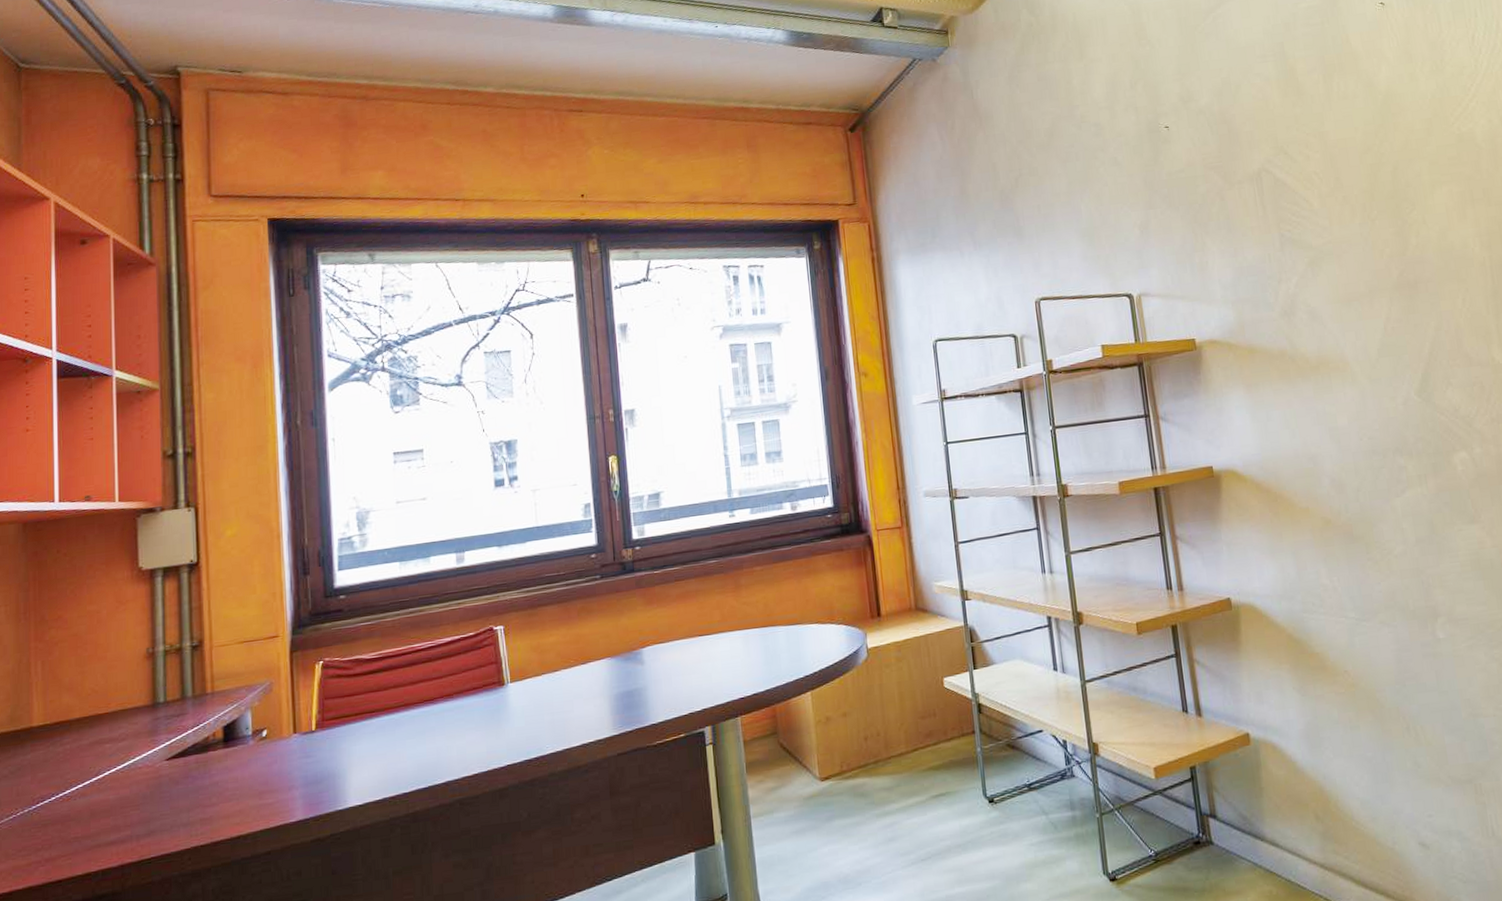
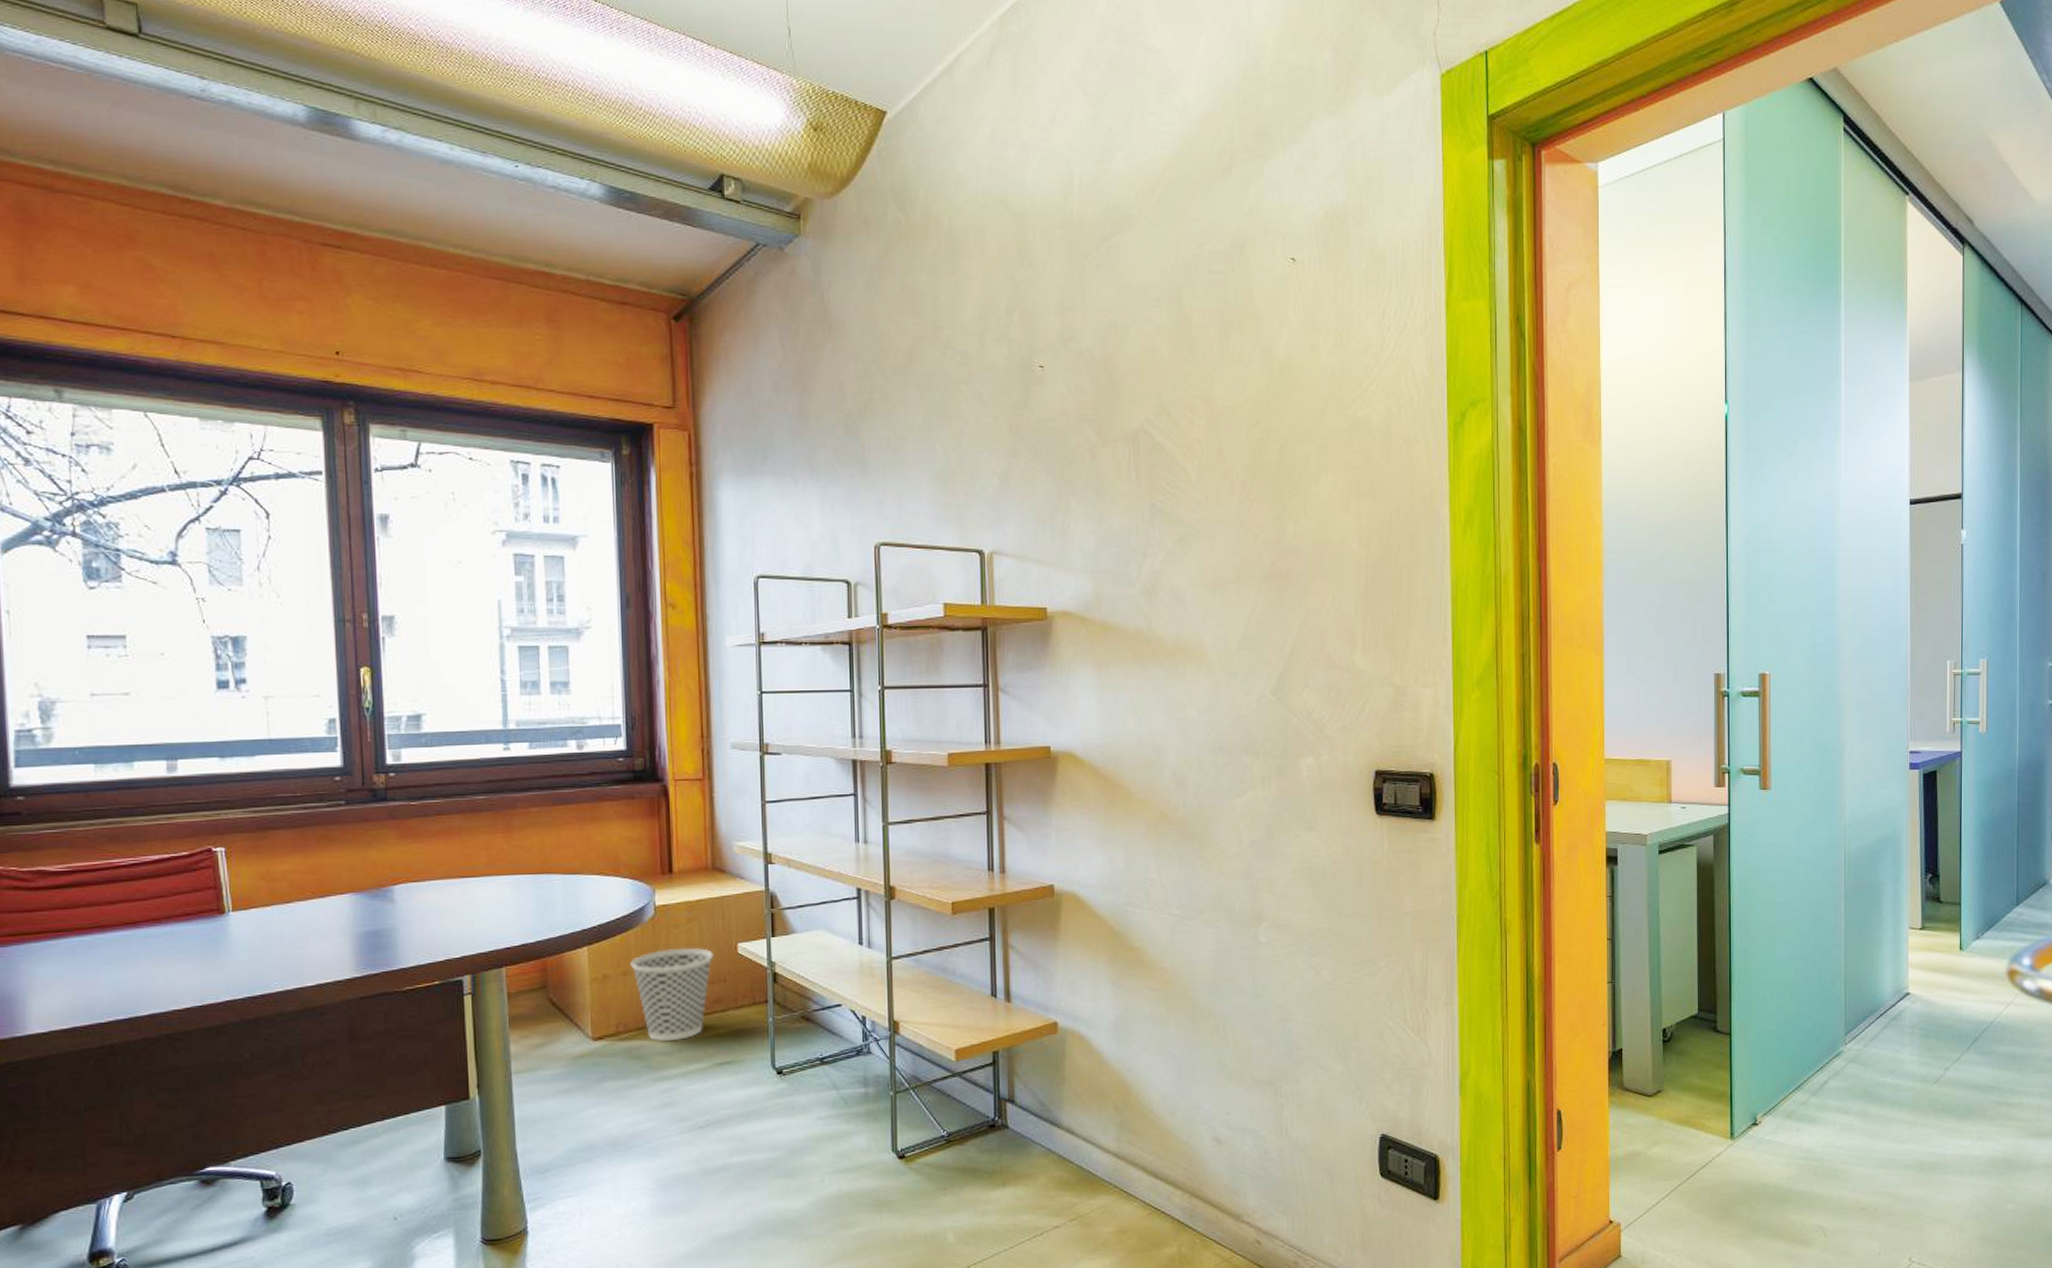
wastebasket: none [849,684,923,778] -> present [630,947,714,1042]

